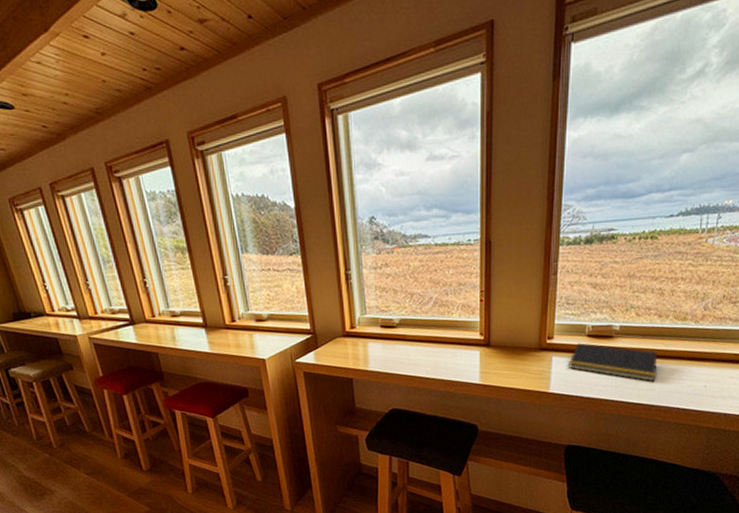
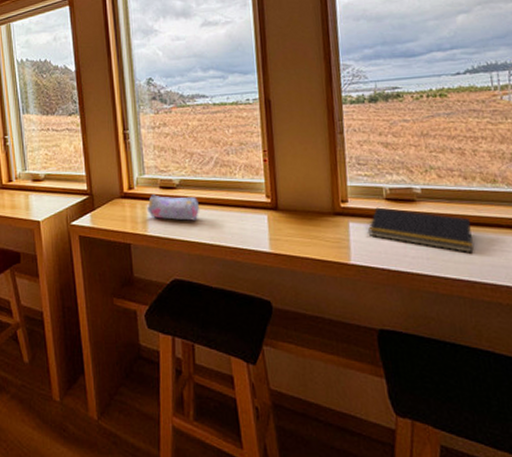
pencil case: none [368,333,417,357] -> present [147,194,199,221]

